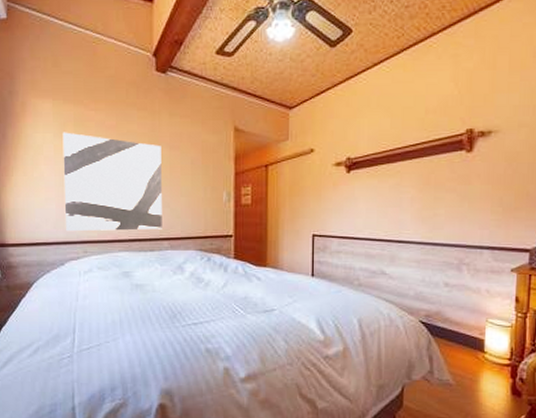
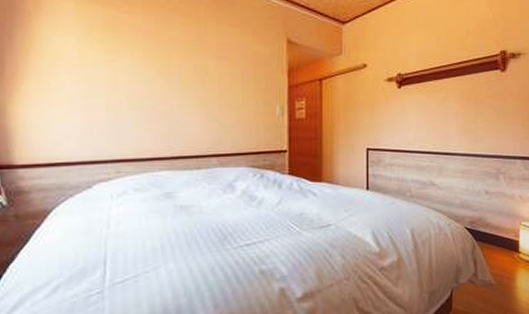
wall art: present [62,132,162,232] -> none [88,36,210,150]

